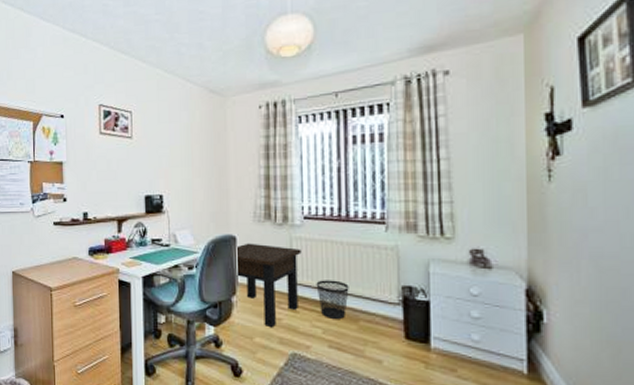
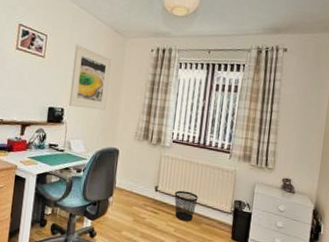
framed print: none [166,116,213,191] -> present [69,45,111,111]
side table: present [235,243,302,328] -> none [114,156,168,225]

